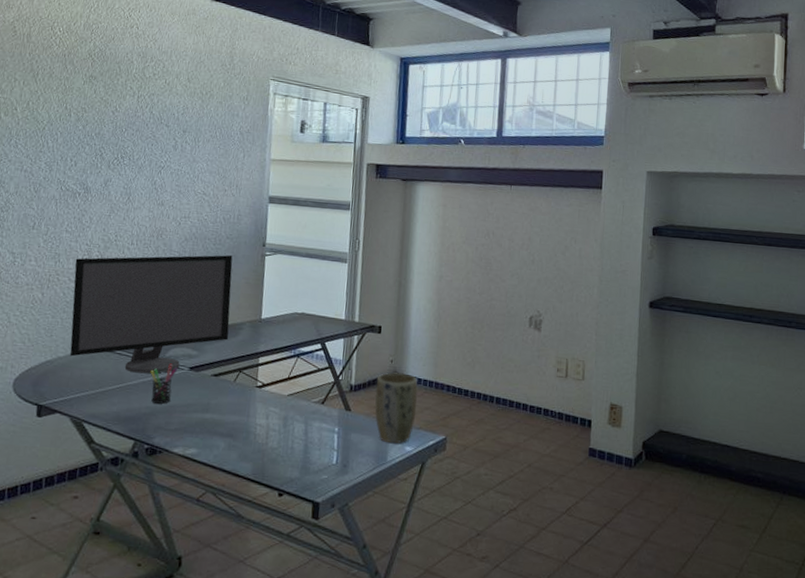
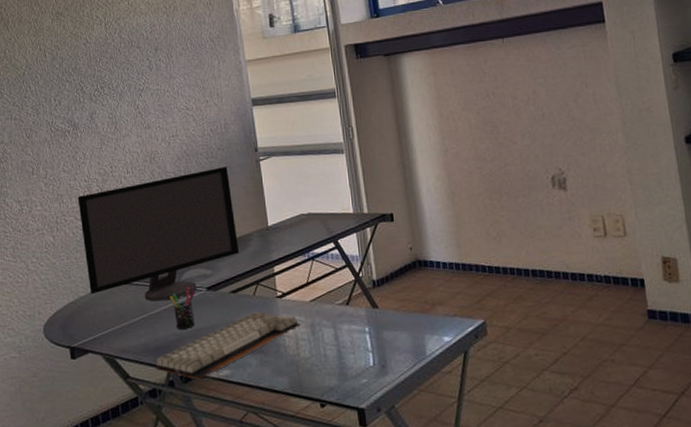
keyboard: none [121,397,274,455] -> present [155,311,300,380]
plant pot: present [375,372,418,444] -> none [398,259,448,336]

